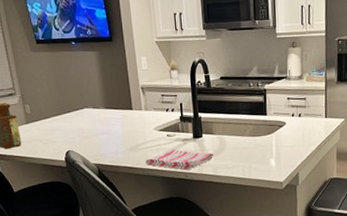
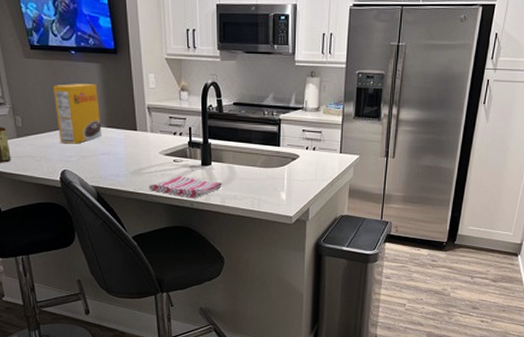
cereal box: none [57,70,102,127] -> present [53,84,102,144]

